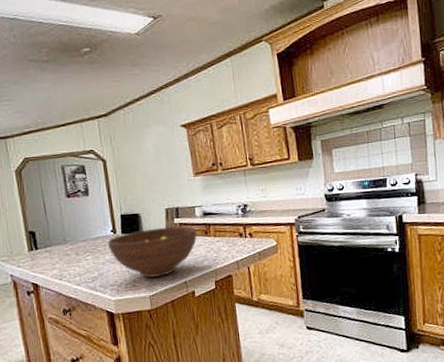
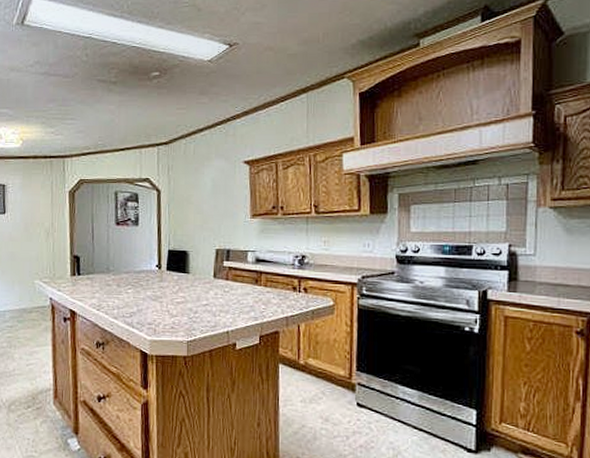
fruit bowl: present [107,226,197,278] -> none [150,269,246,322]

